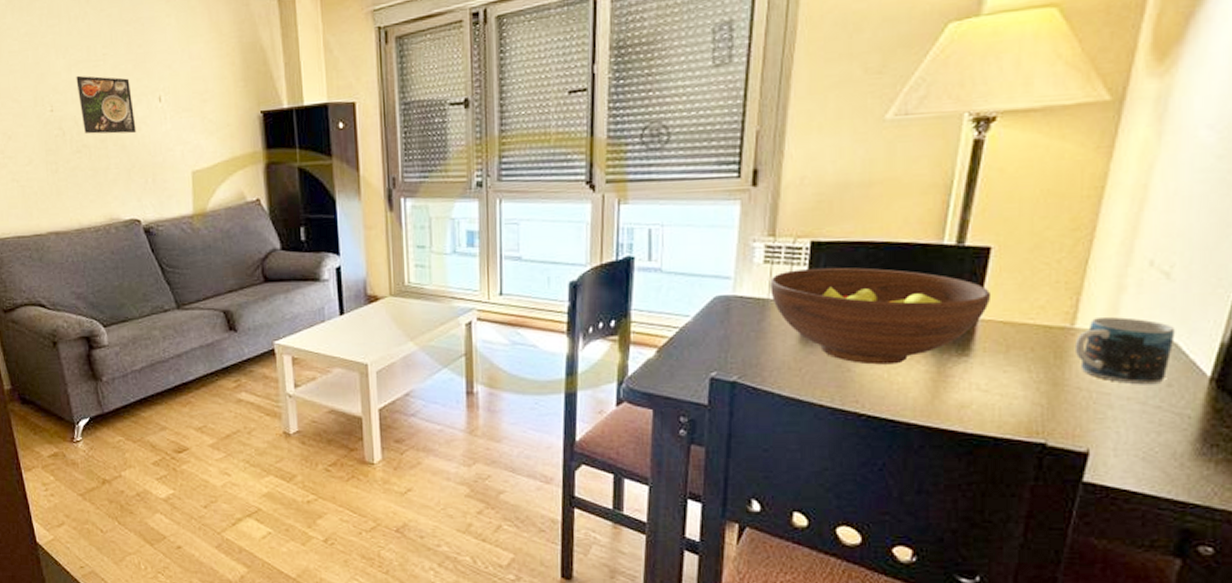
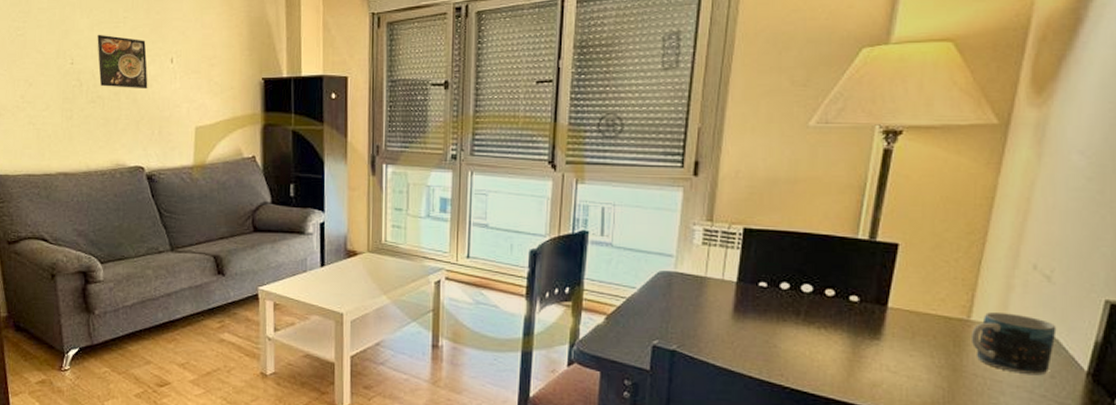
fruit bowl: present [770,267,992,365] -> none [707,252,899,343]

